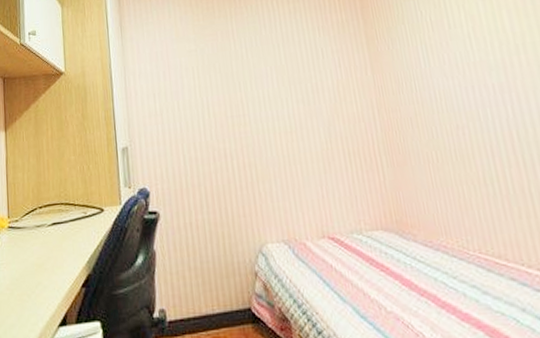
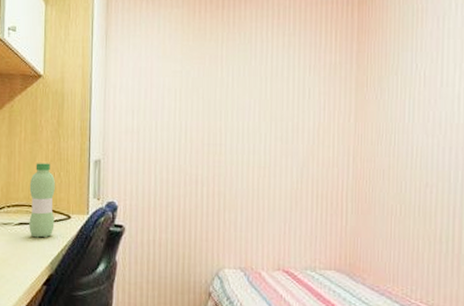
water bottle: none [59,157,88,237] -> present [29,163,55,238]

